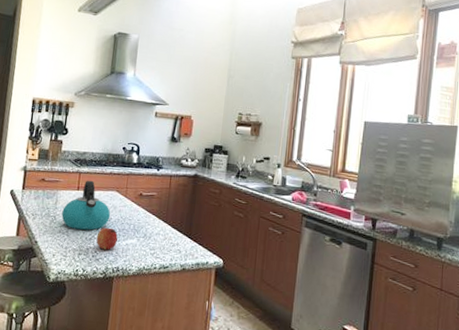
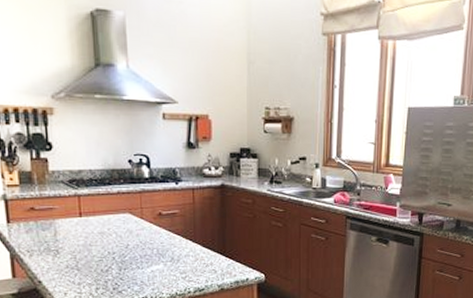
kettle: present [61,180,111,230] -> none [65,203,127,261]
fruit: present [96,227,118,250] -> none [114,255,140,281]

